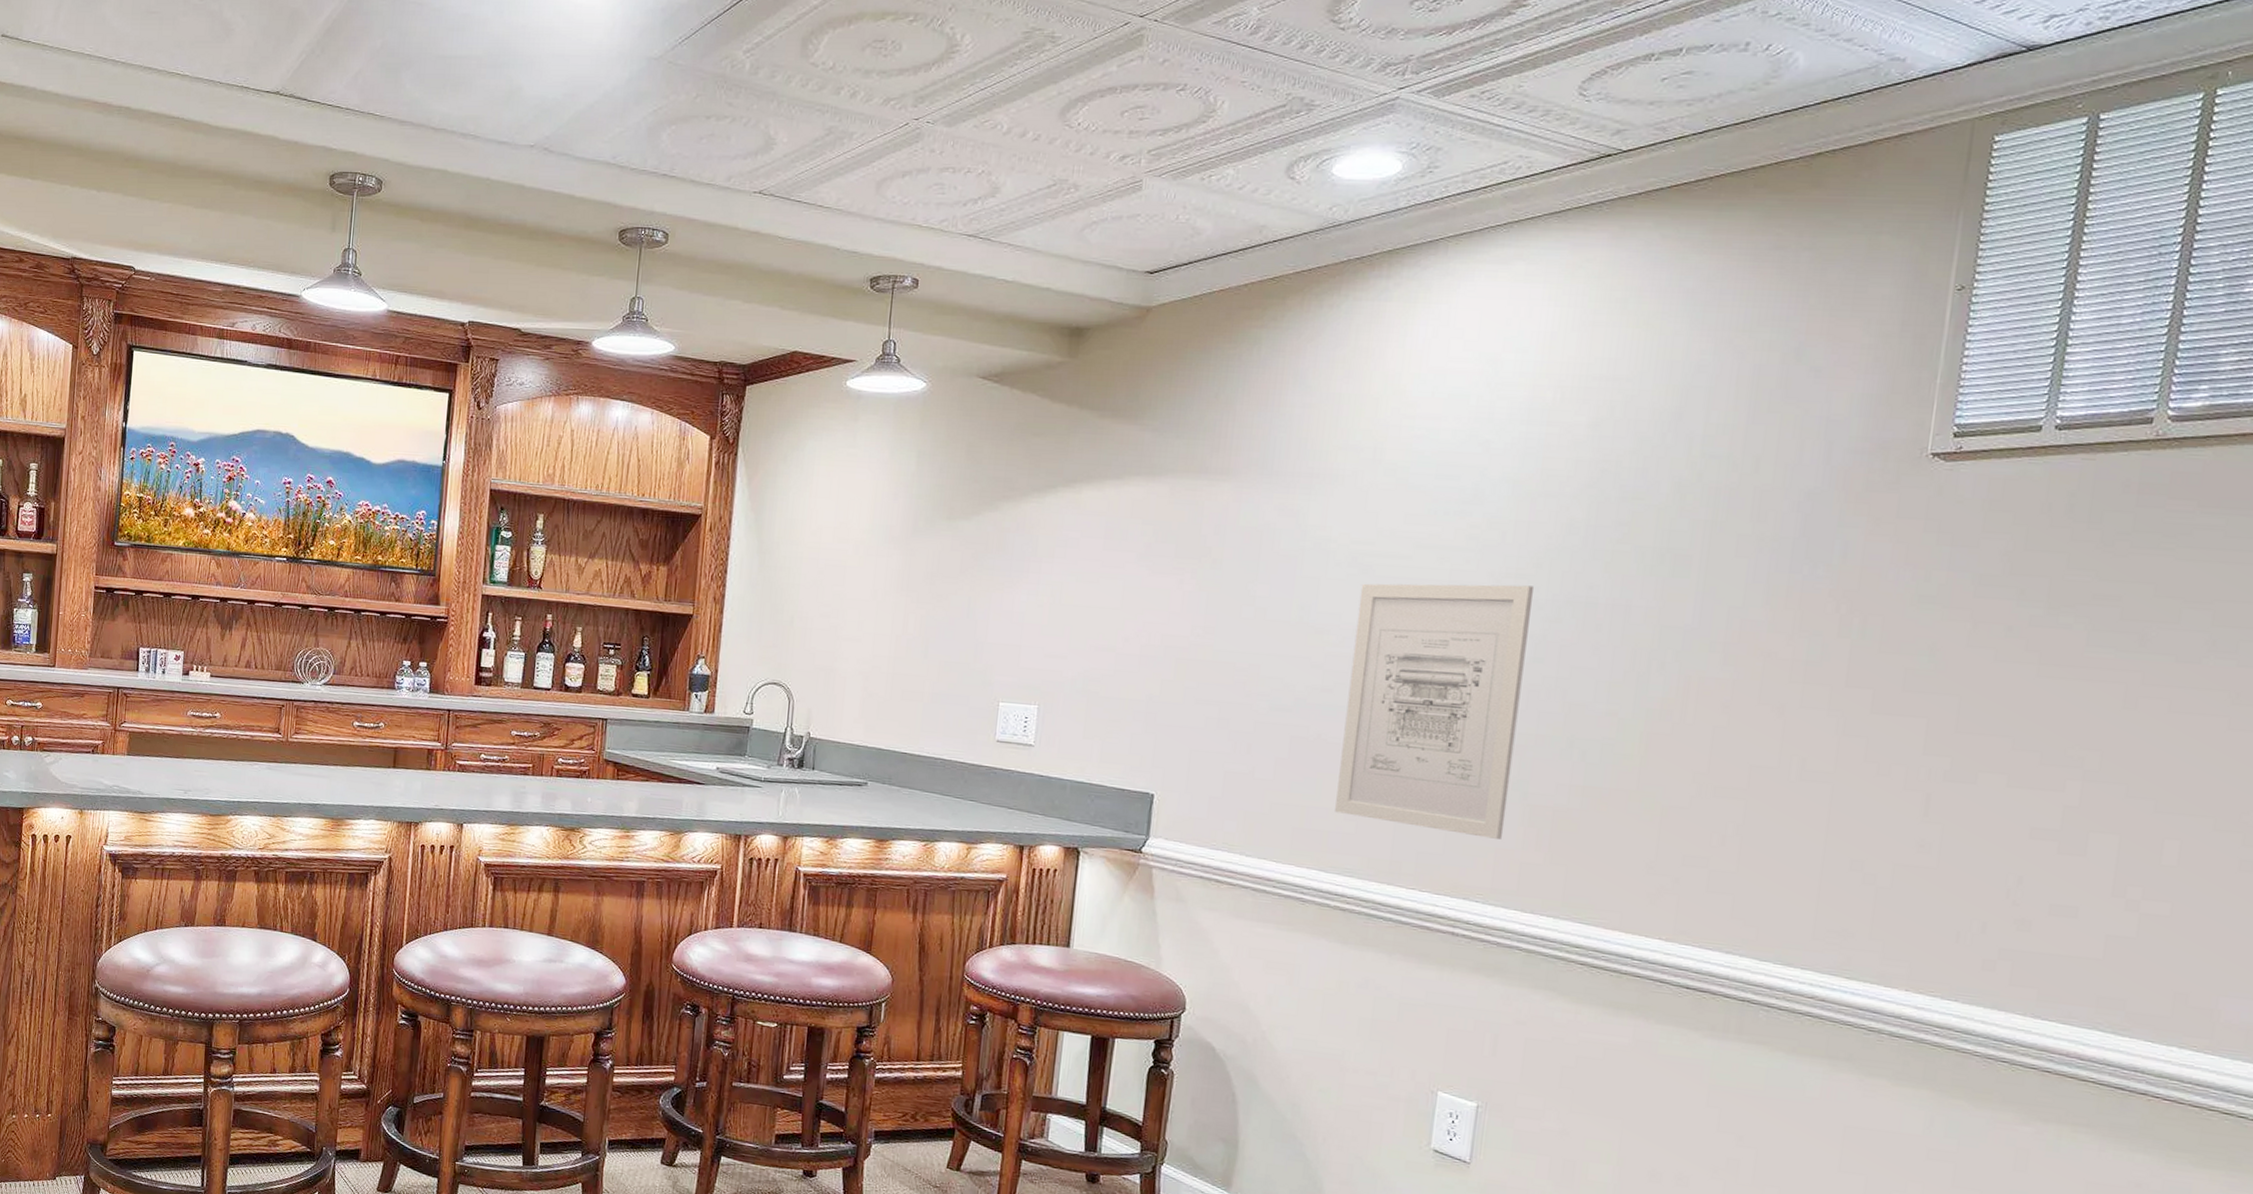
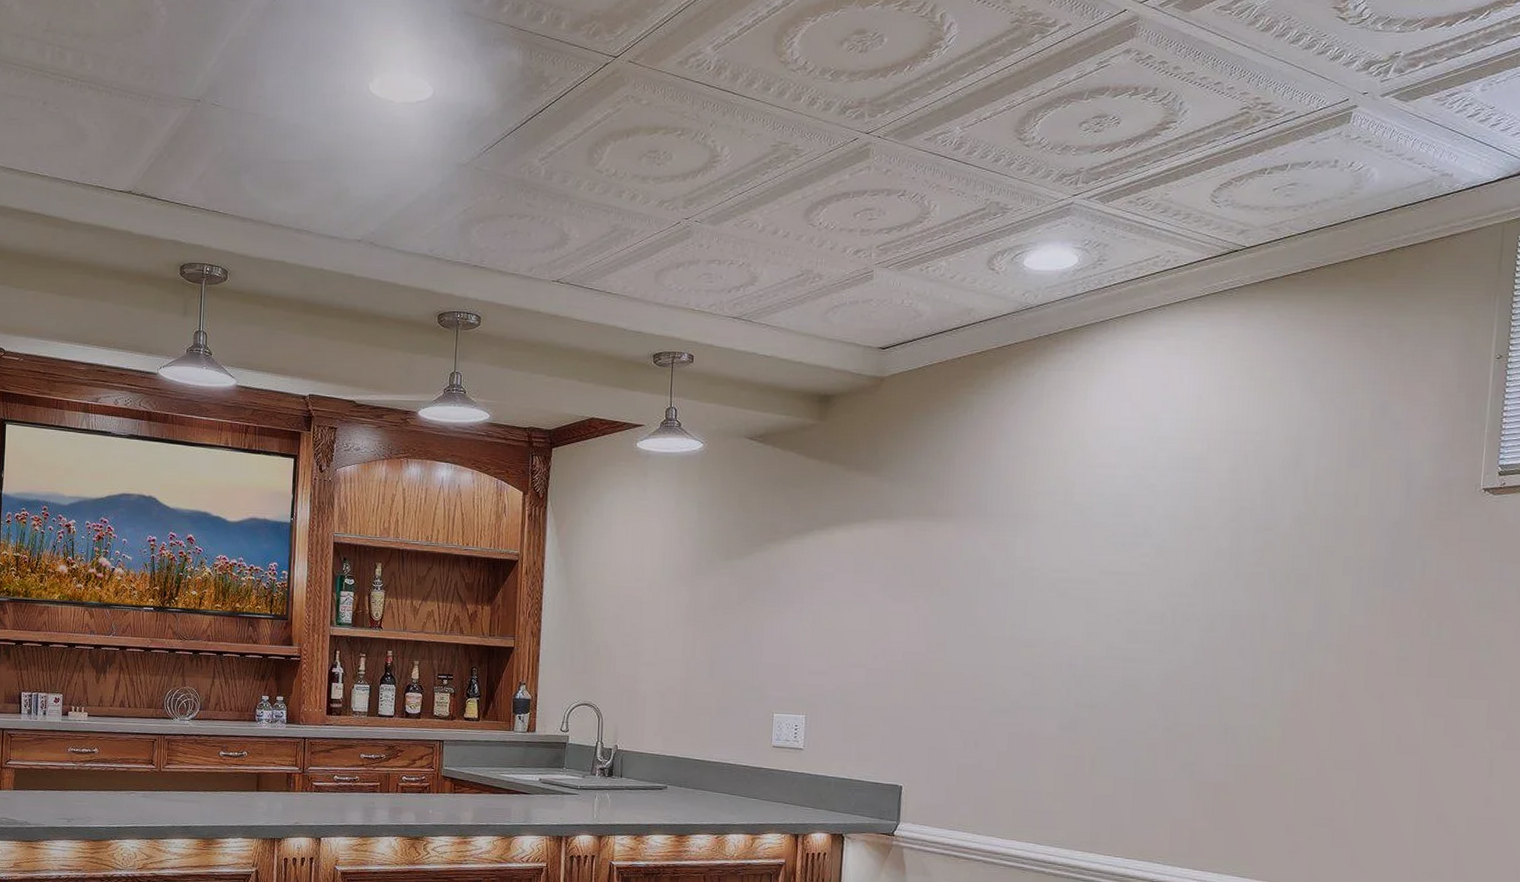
wall art: present [1335,583,1533,839] -> none [1046,602,1192,811]

